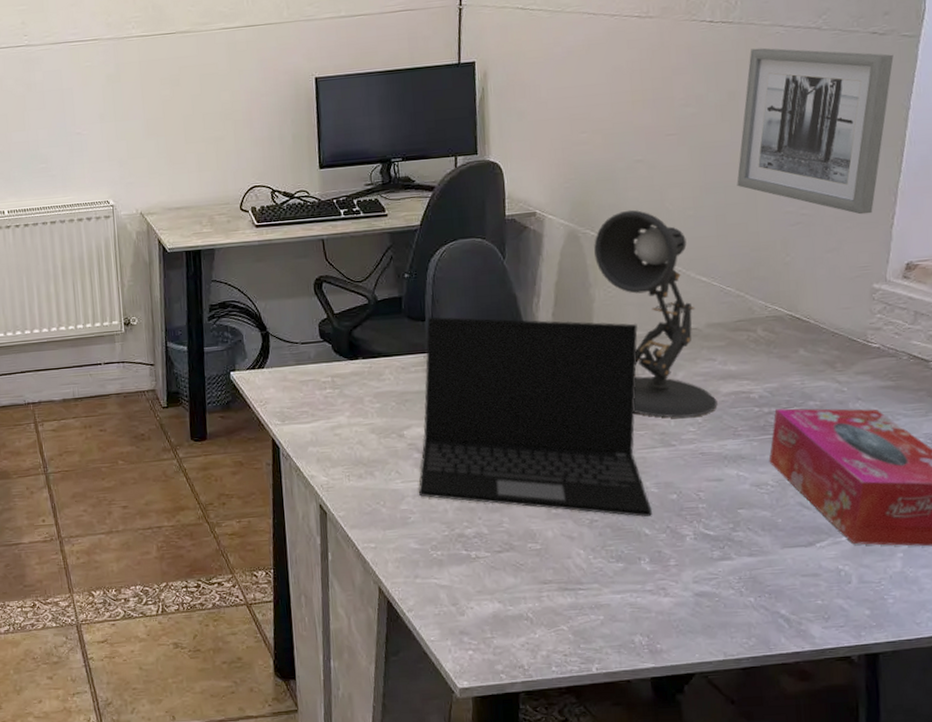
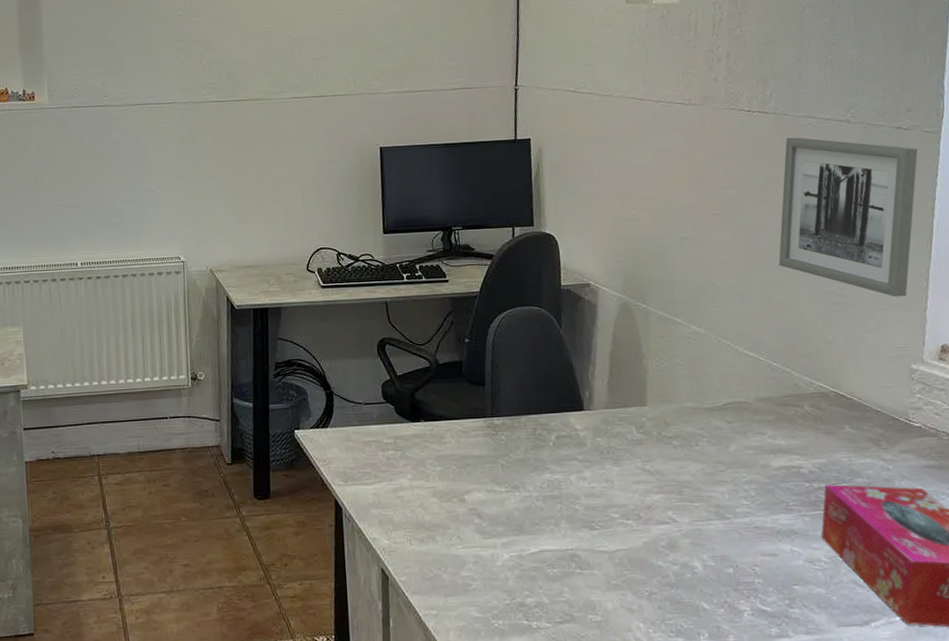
laptop: present [419,316,653,517] -> none [480,382,710,590]
desk lamp: present [594,209,718,418] -> none [646,284,769,491]

